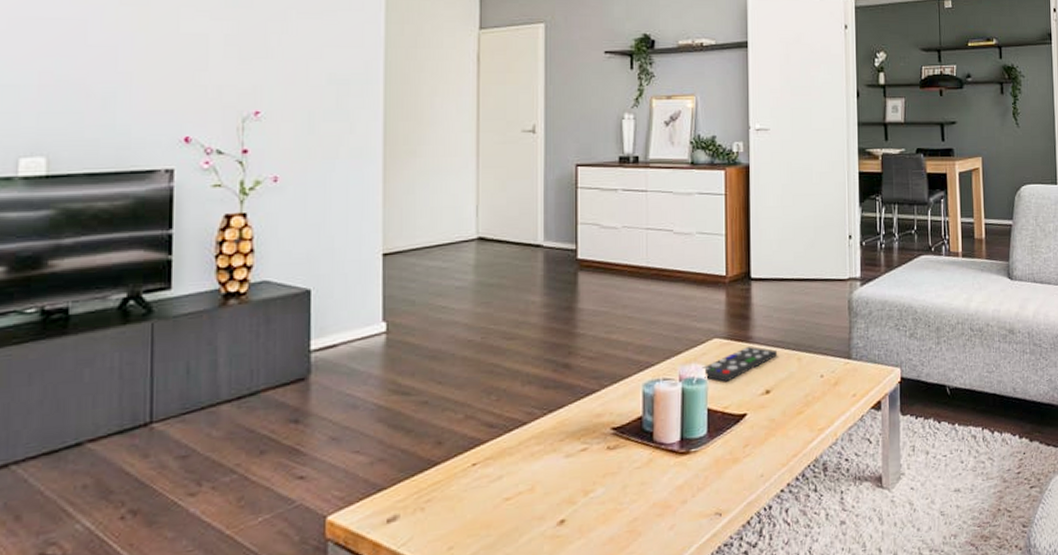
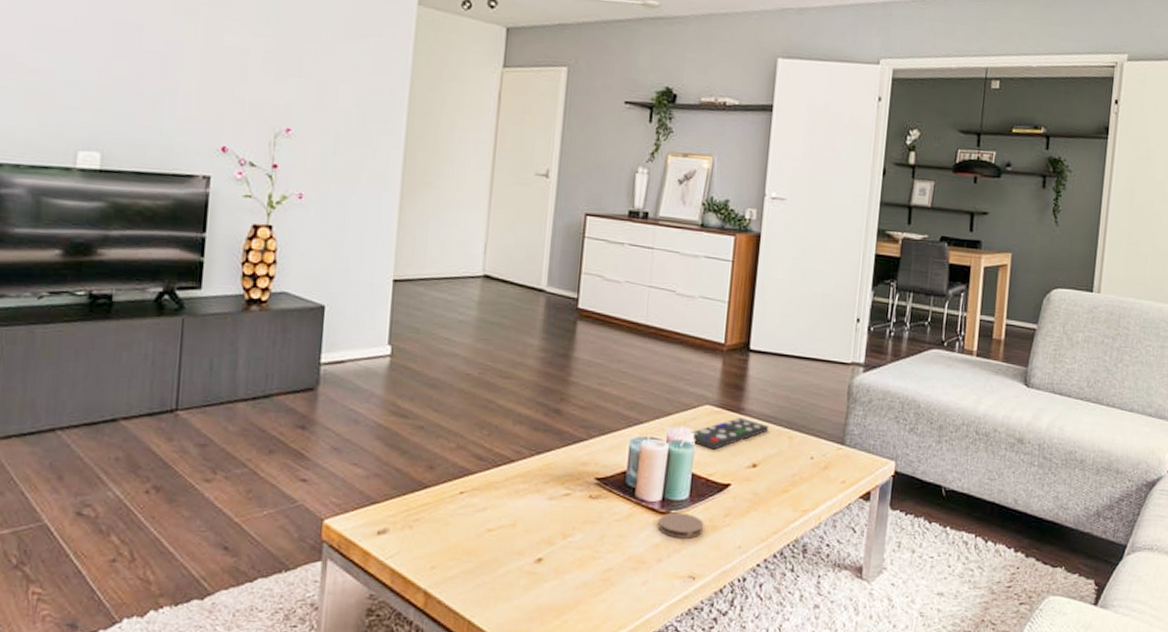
coaster: none [680,449,725,477] -> present [658,512,704,539]

